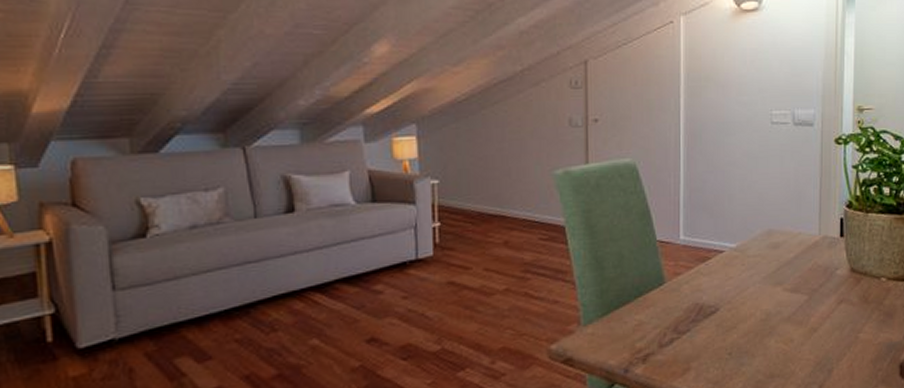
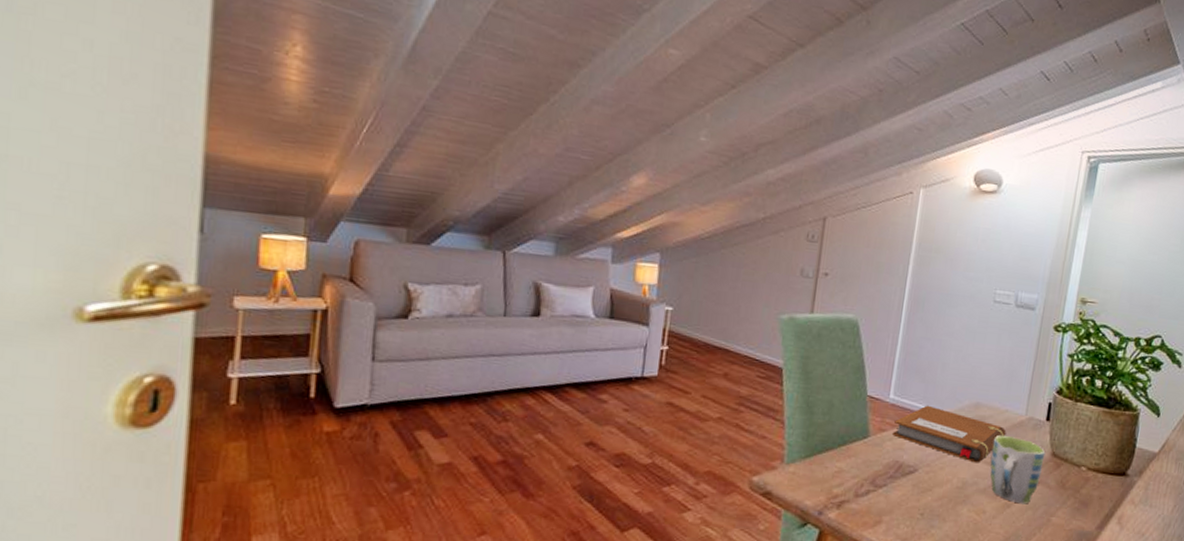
notebook: none [689,240,802,292] -> present [893,405,1007,463]
mug: none [790,258,844,326] -> present [990,434,1046,504]

